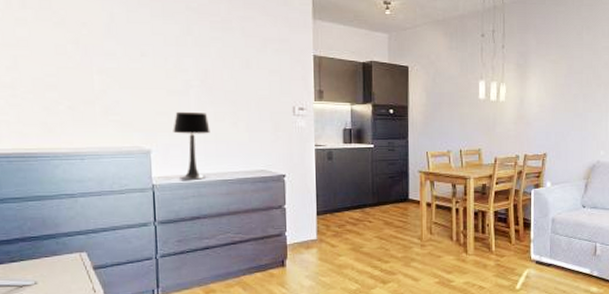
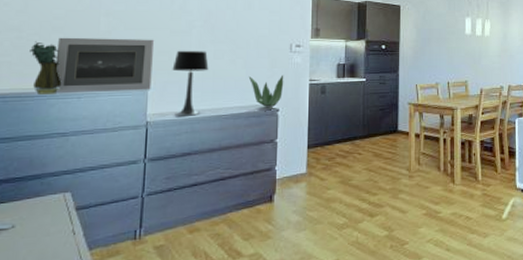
vase: none [26,100,63,156] -> present [30,41,62,96]
picture frame: none [53,96,154,155] -> present [55,37,155,94]
plant: none [252,139,289,174] -> present [248,74,284,108]

